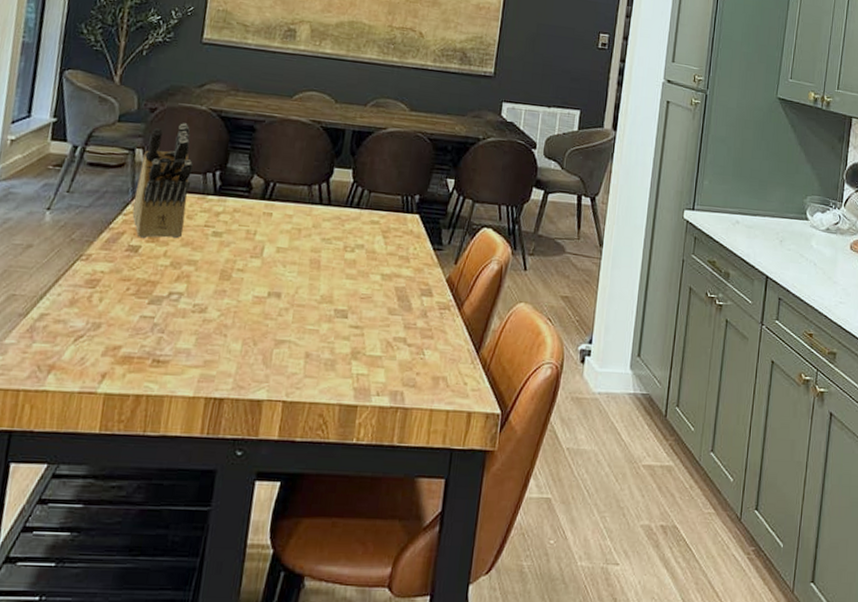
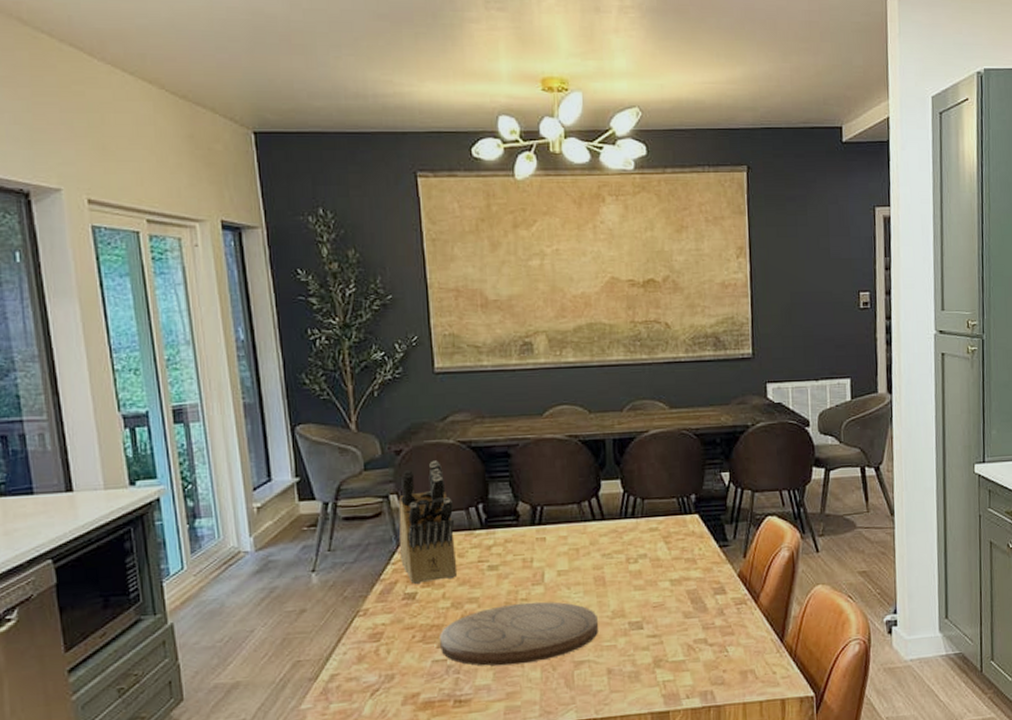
cutting board: none [151,272,306,334] -> present [440,601,598,666]

